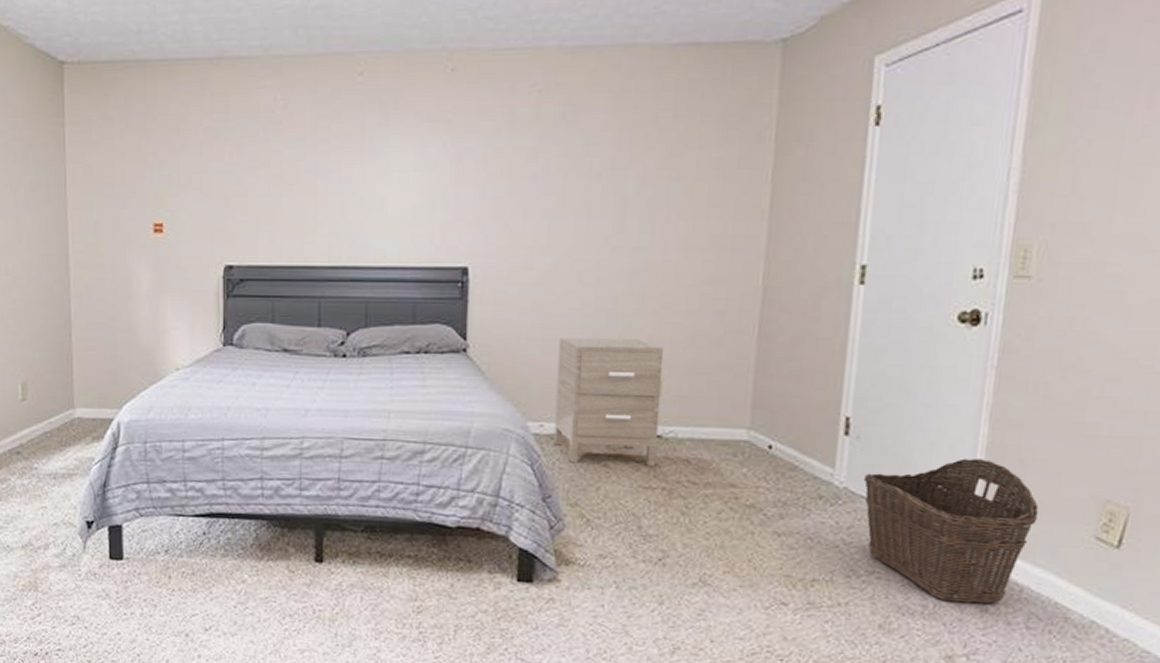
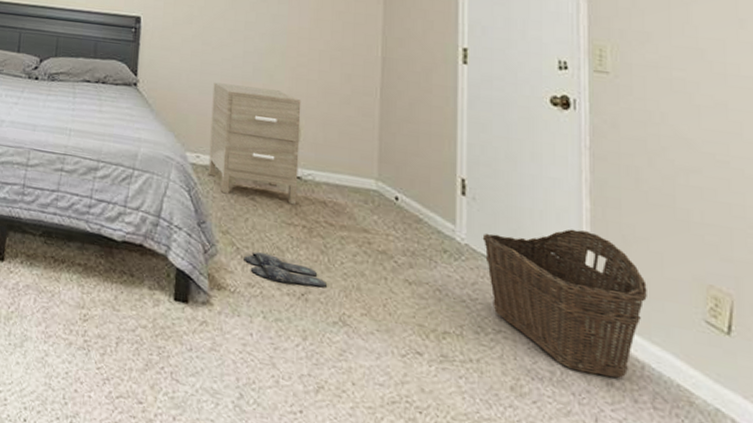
slippers: none [594,521,687,551] -> present [244,252,327,288]

